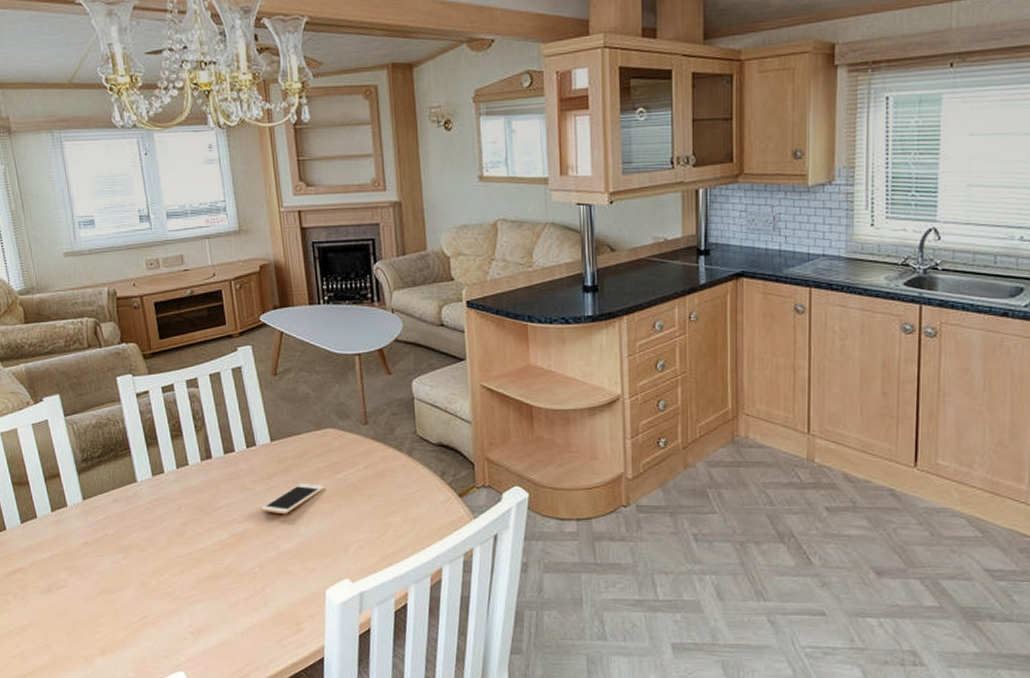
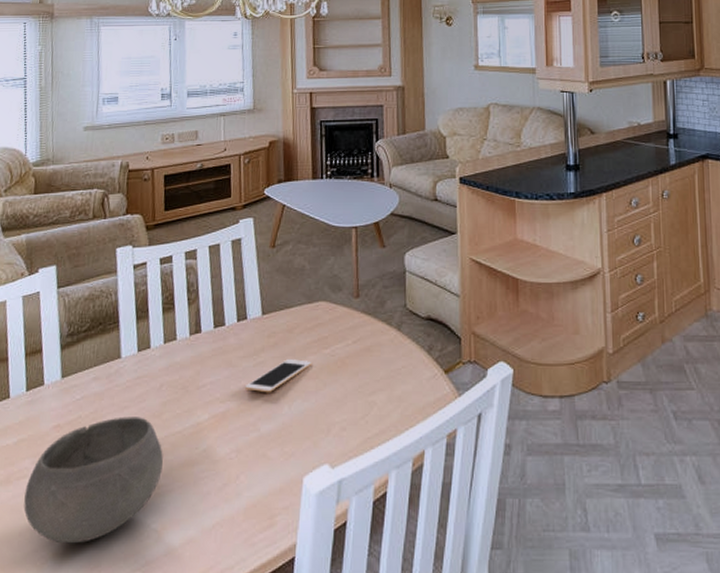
bowl: none [66,535,191,643] -> present [24,417,163,544]

